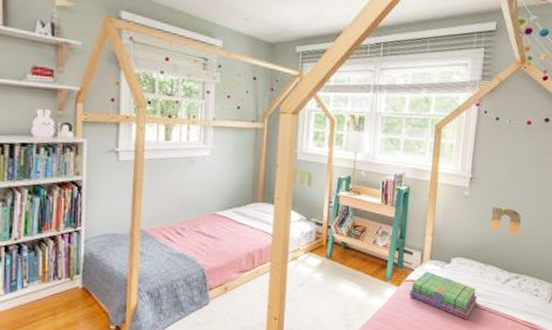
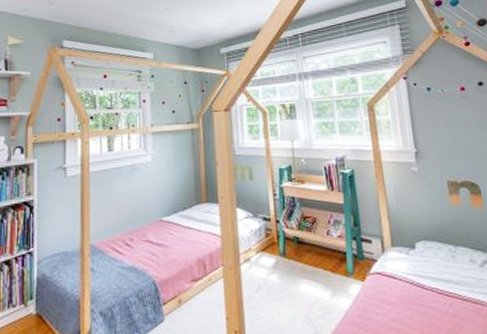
stack of books: present [410,271,478,320] -> none [377,260,457,315]

